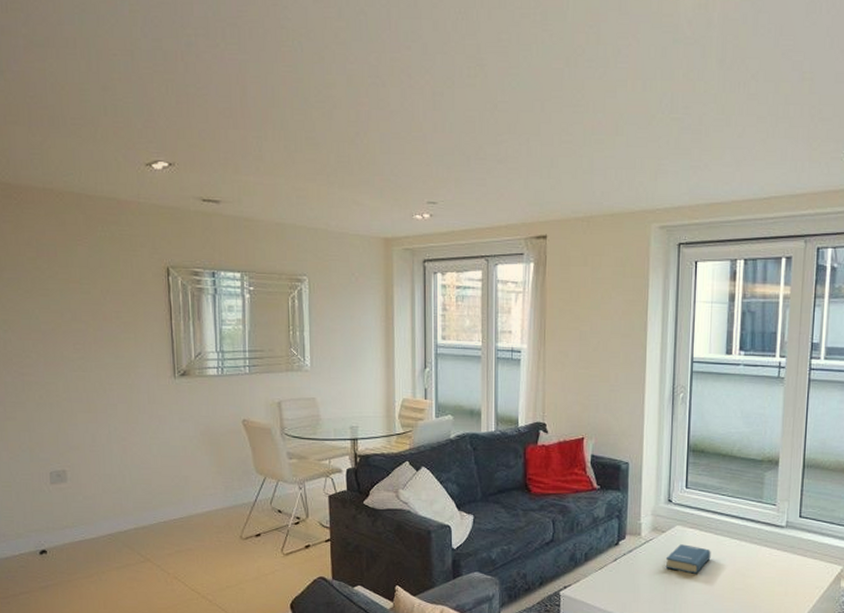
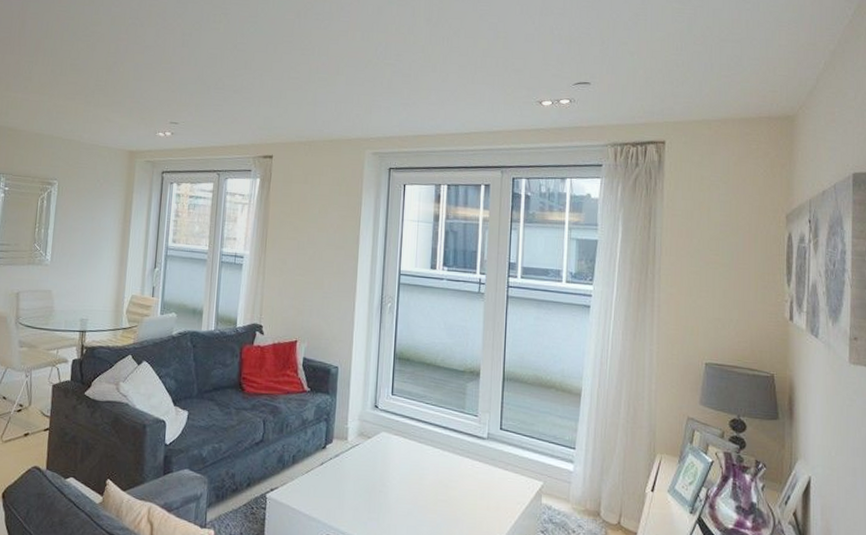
hardback book: present [665,544,711,574] -> none [370,451,415,483]

